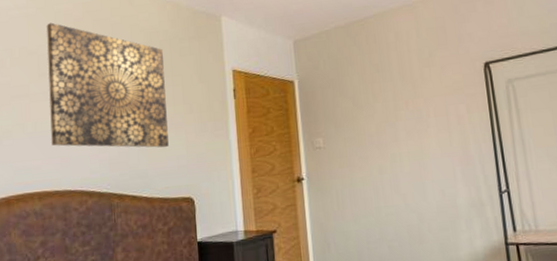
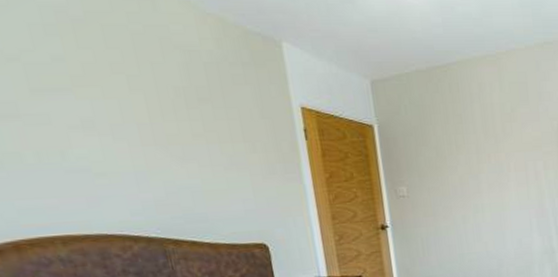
wall art: present [47,22,169,148] -> none [28,20,231,190]

